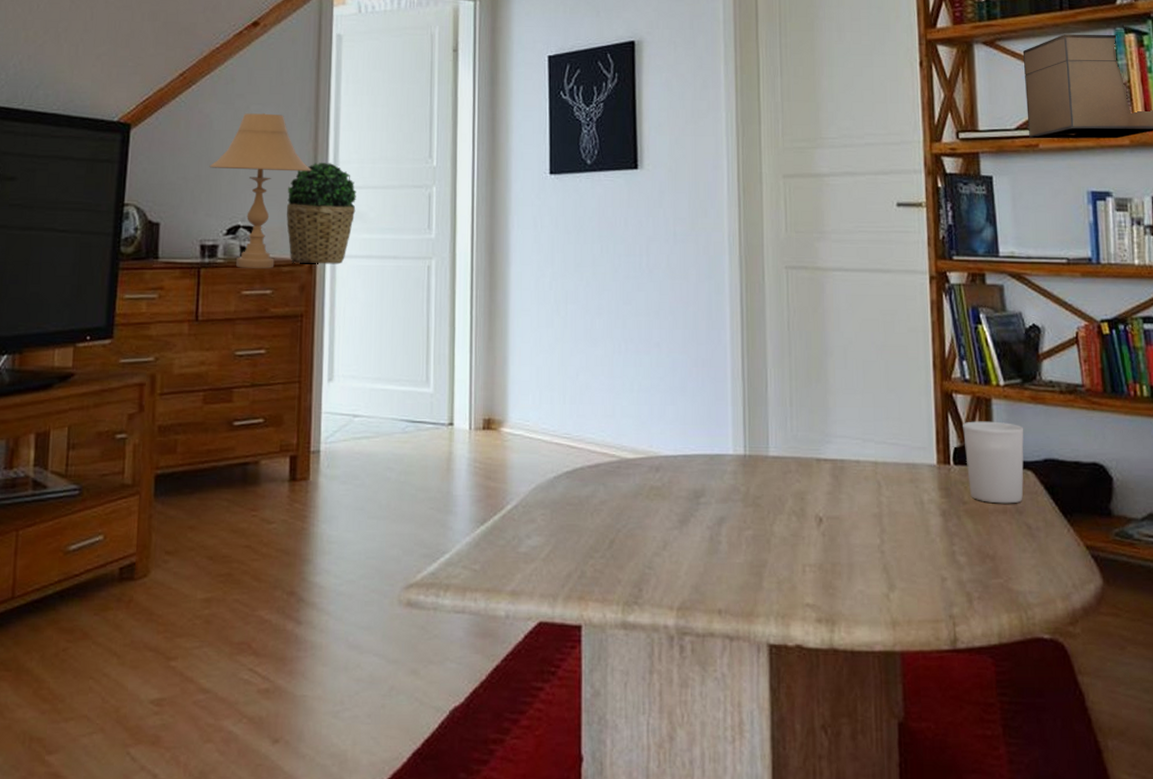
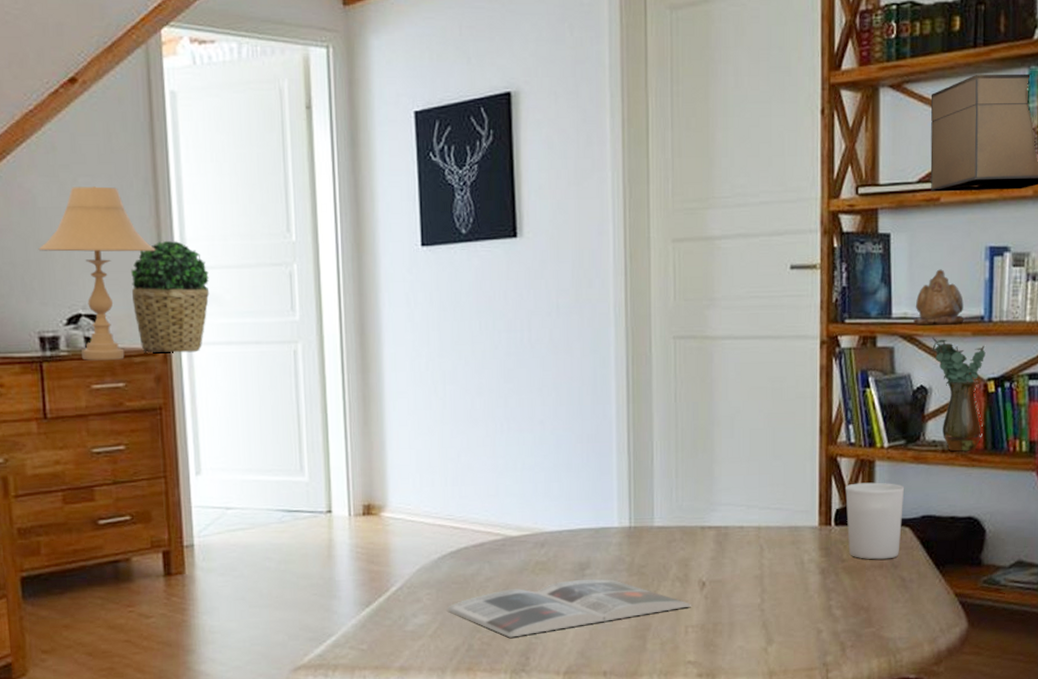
magazine: none [560,508,809,566] -> present [446,579,692,638]
decorative figurine: none [1021,211,1072,266] -> present [914,269,964,326]
vase: none [1041,277,1101,393] -> present [932,337,986,452]

